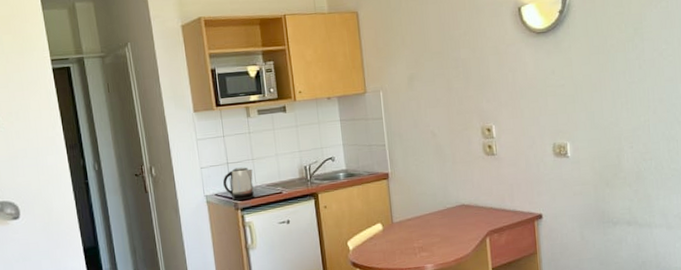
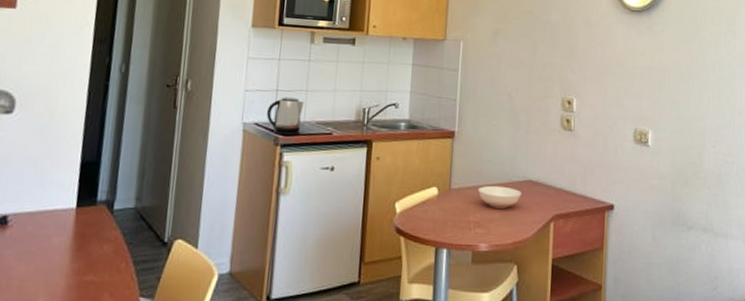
bowl: none [417,213,457,233] -> present [477,185,522,209]

